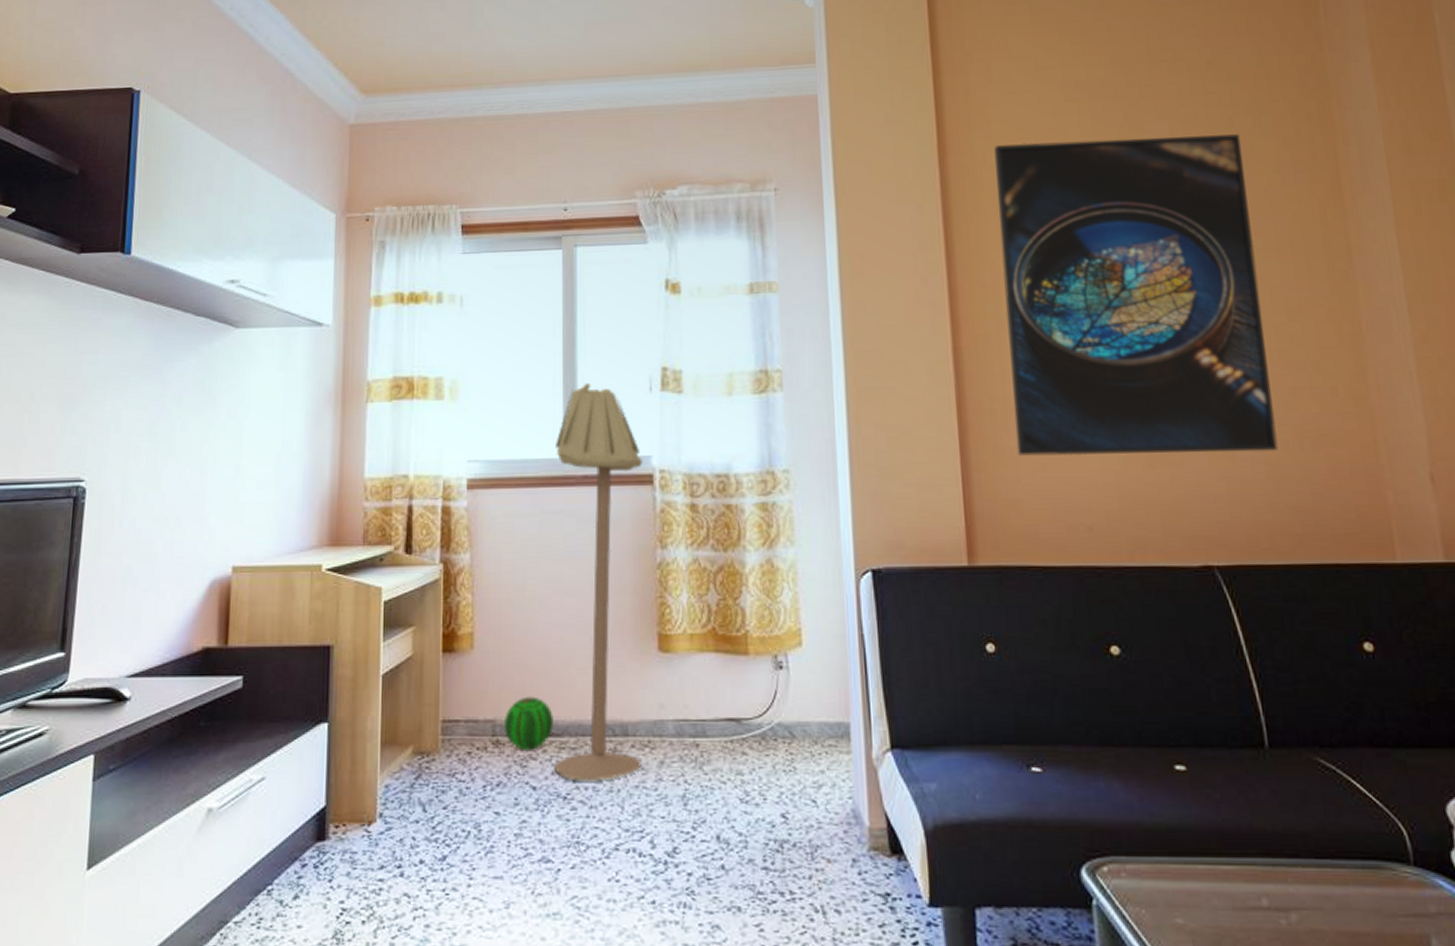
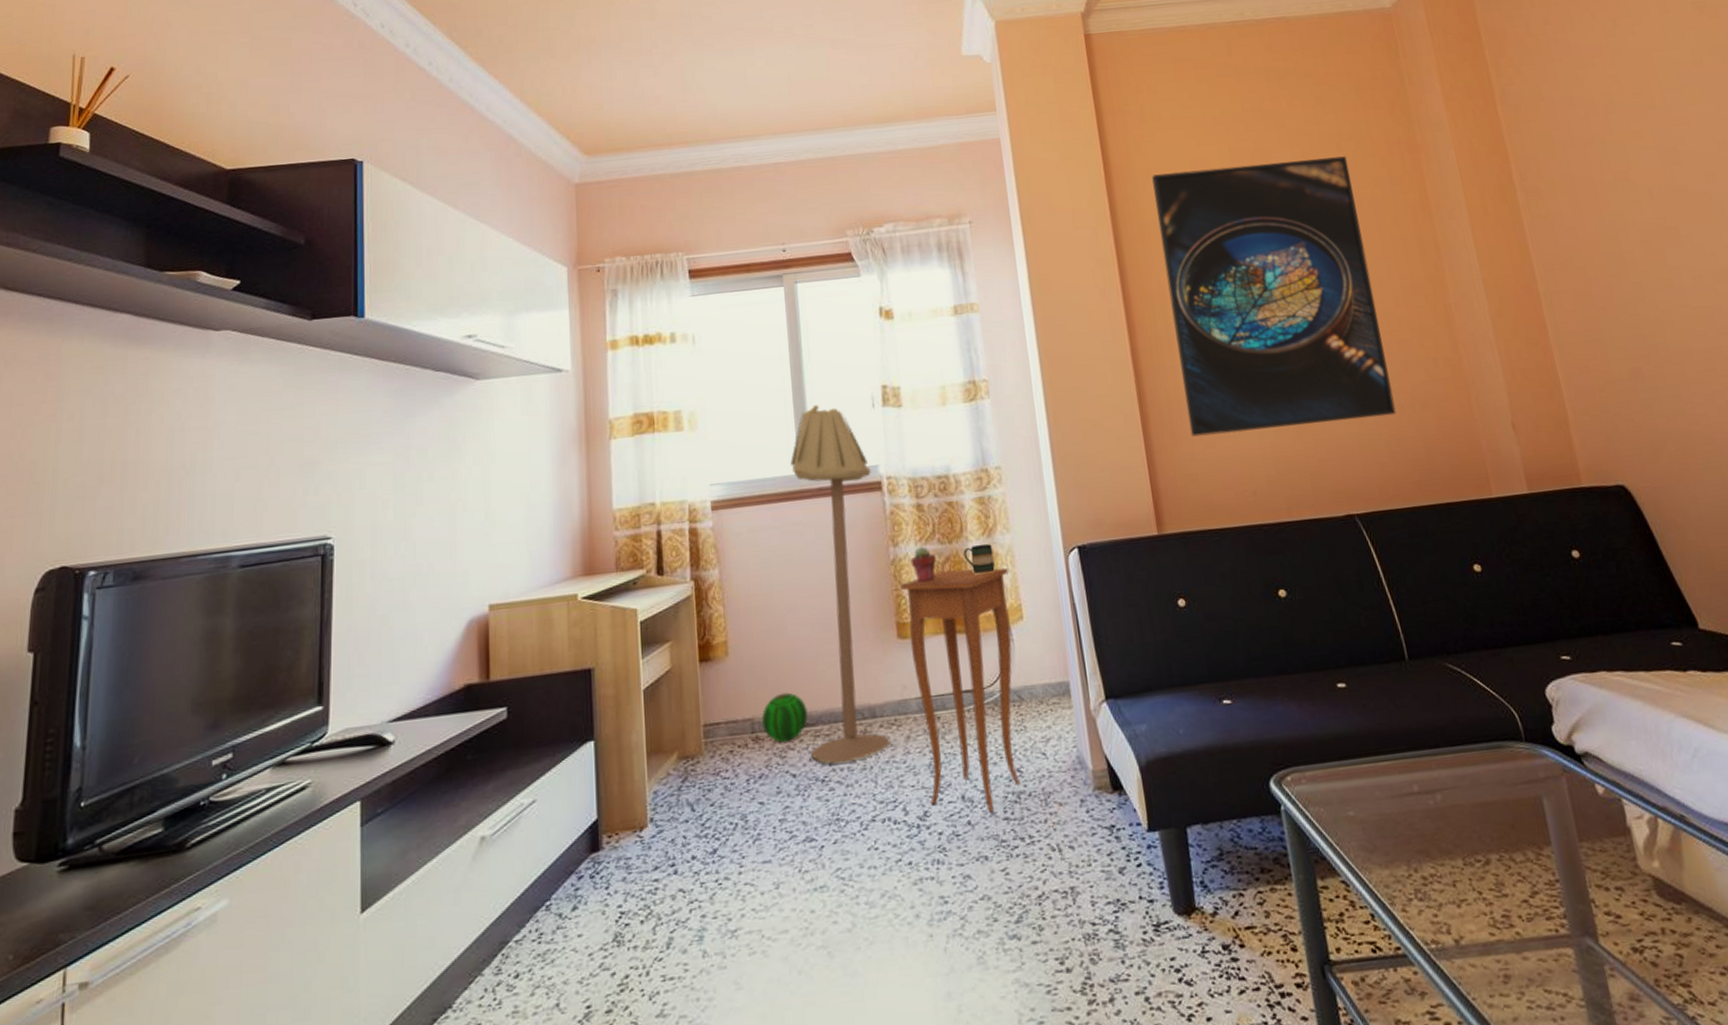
side table: none [665,581,789,859] -> present [900,568,1021,813]
potted succulent: none [679,552,708,591] -> present [910,546,936,582]
mug: none [739,557,774,590] -> present [963,544,995,575]

